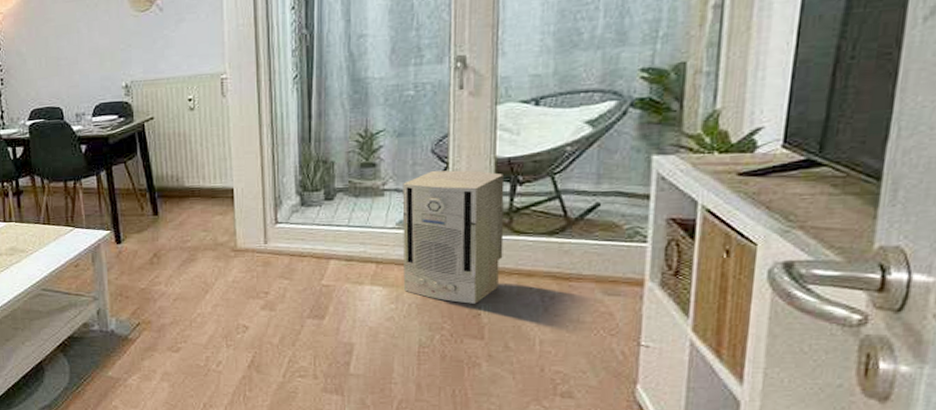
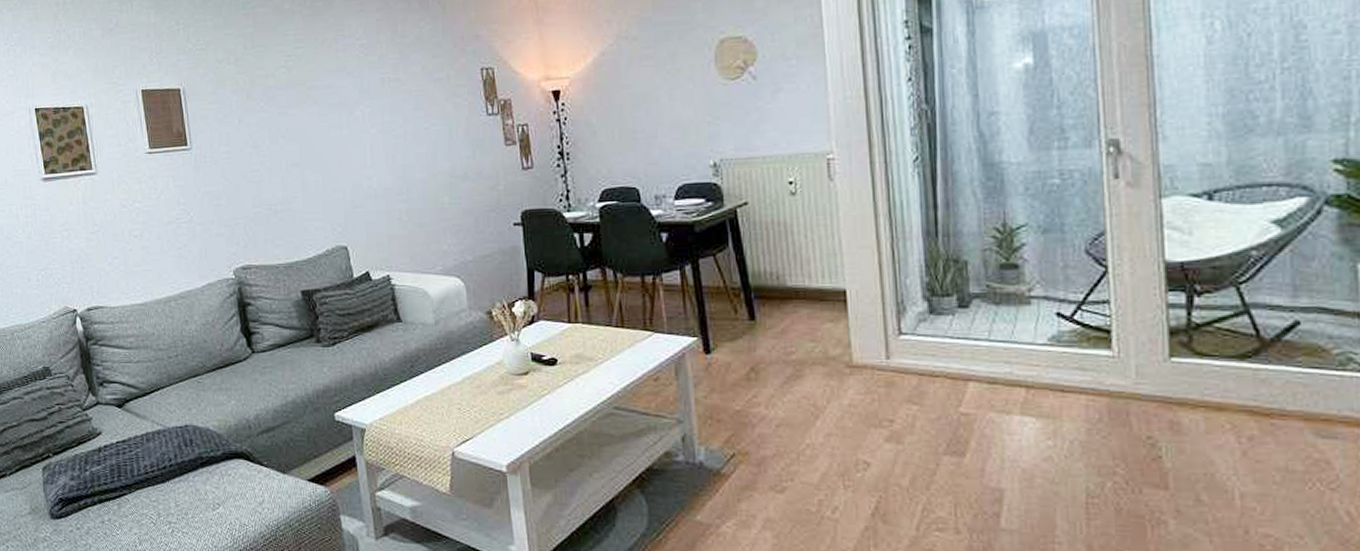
air purifier: present [402,170,505,304] -> none [1053,275,1184,443]

